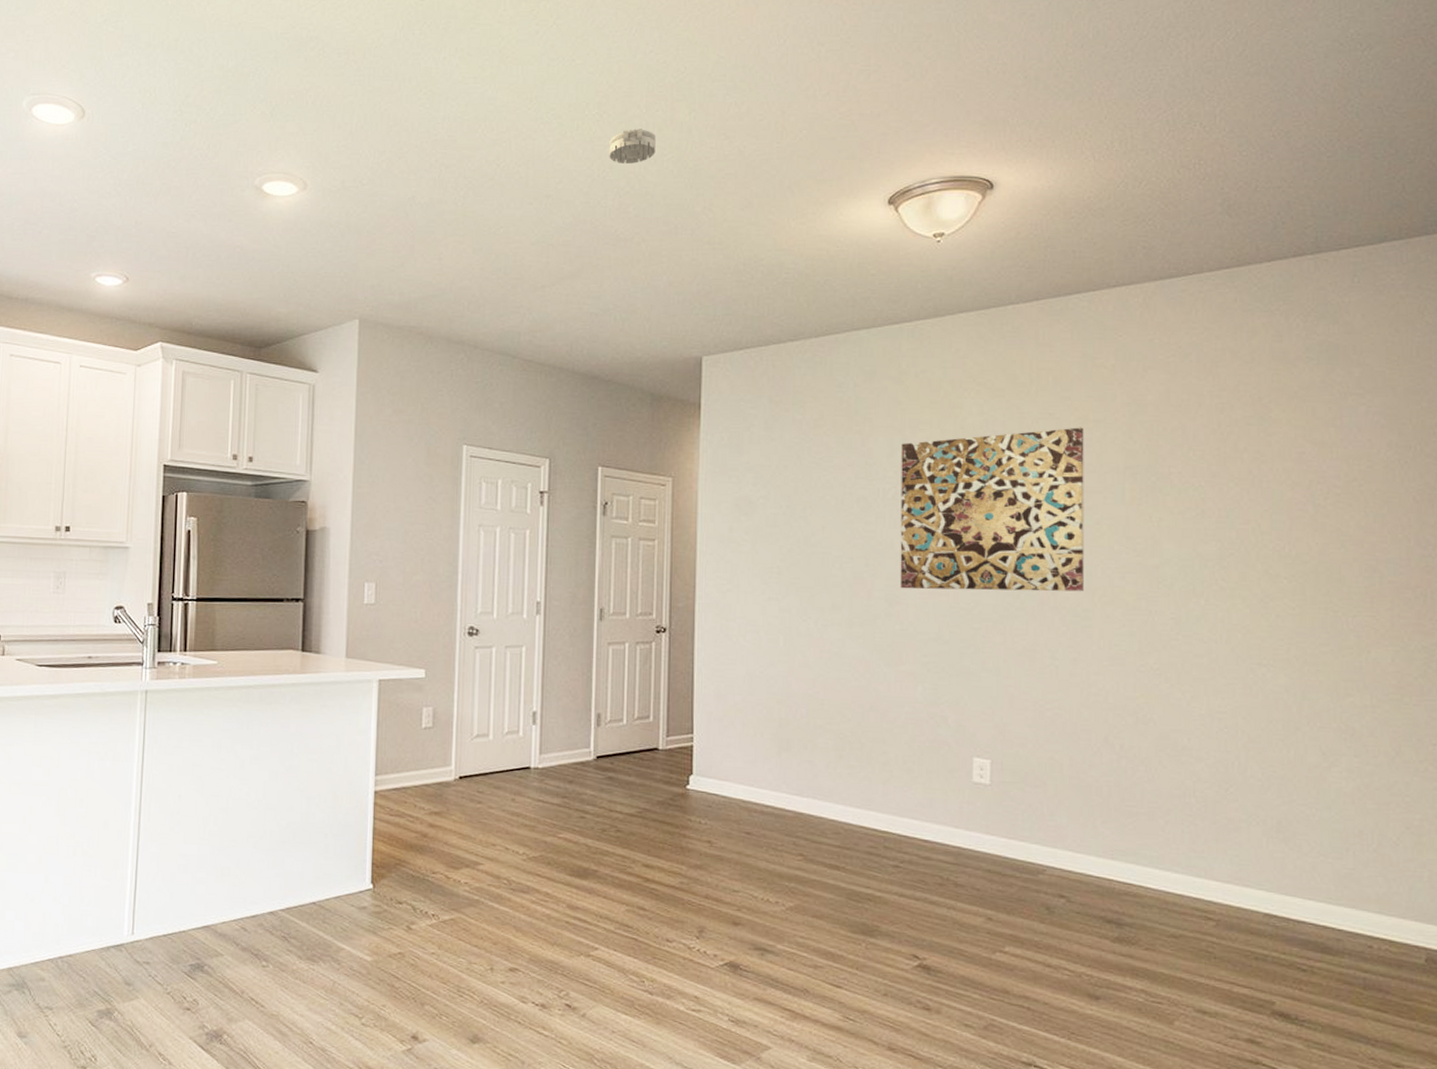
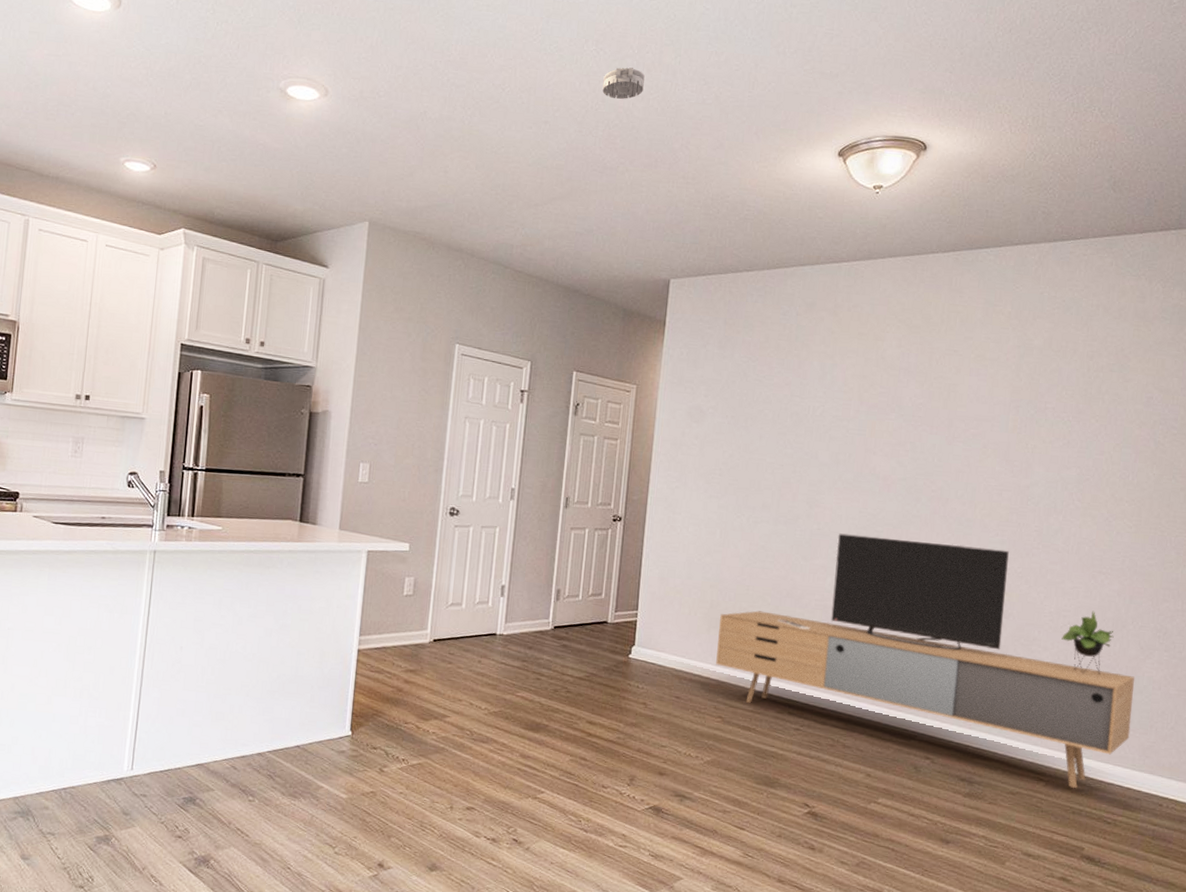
media console: none [791,633,1320,929] -> present [716,533,1134,789]
wall art: present [900,427,1084,592] -> none [820,363,981,505]

